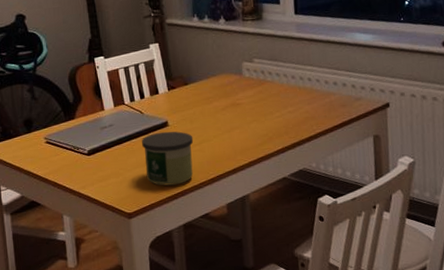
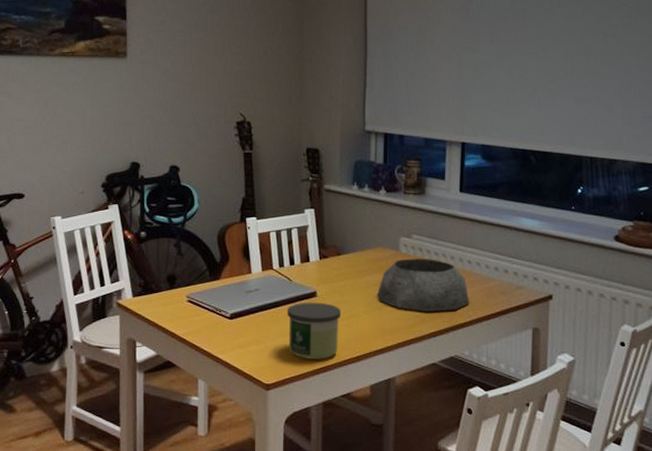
plant pot: none [225,80,312,130] -> present [378,259,469,312]

